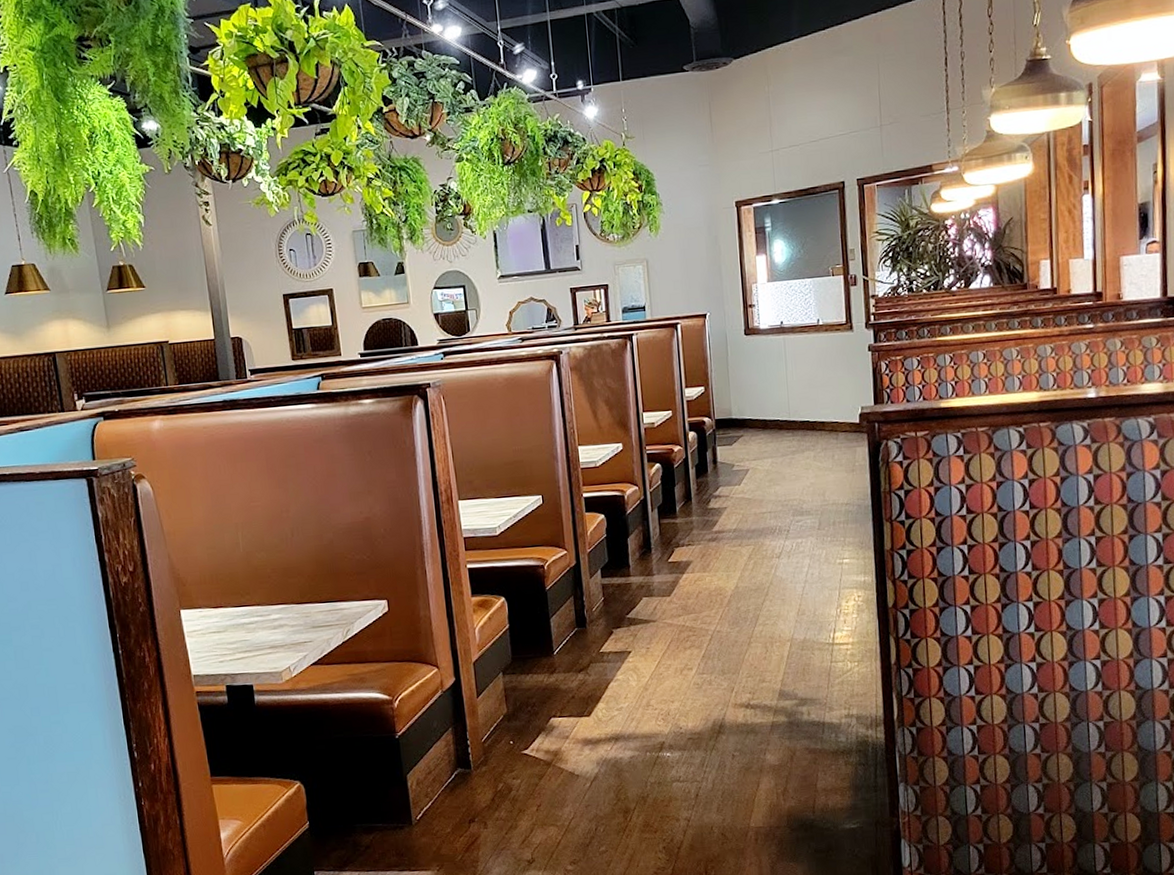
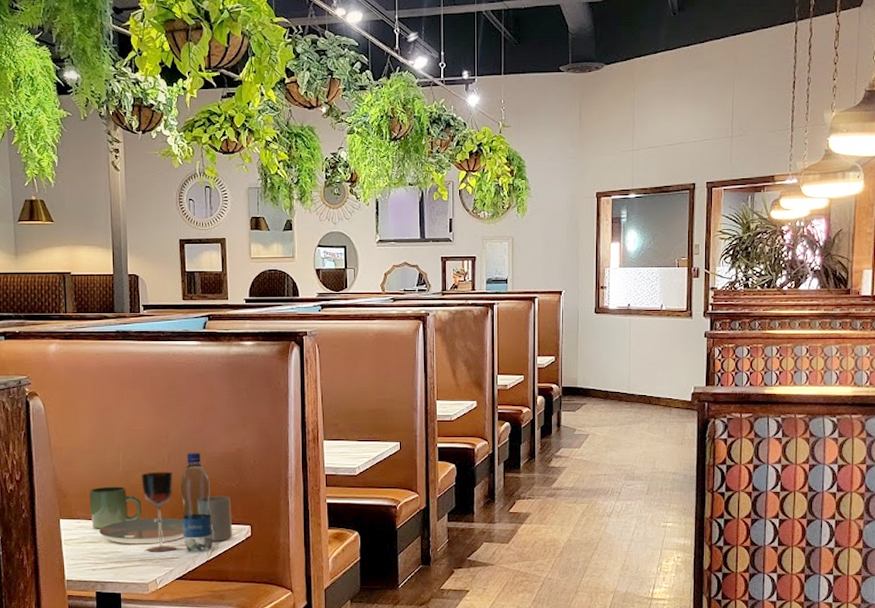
mug: none [209,569,268,618] -> present [89,486,142,529]
plate: none [224,598,316,631] -> present [99,517,184,544]
wineglass: none [263,548,308,638] -> present [141,471,176,552]
bottle: none [306,525,348,634] -> present [180,452,213,552]
cup: none [339,569,369,621] -> present [209,495,233,542]

